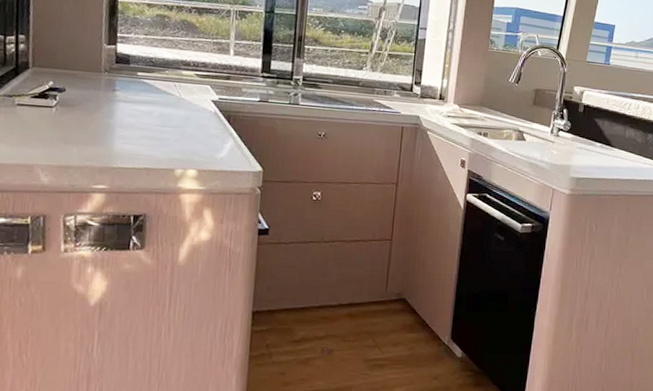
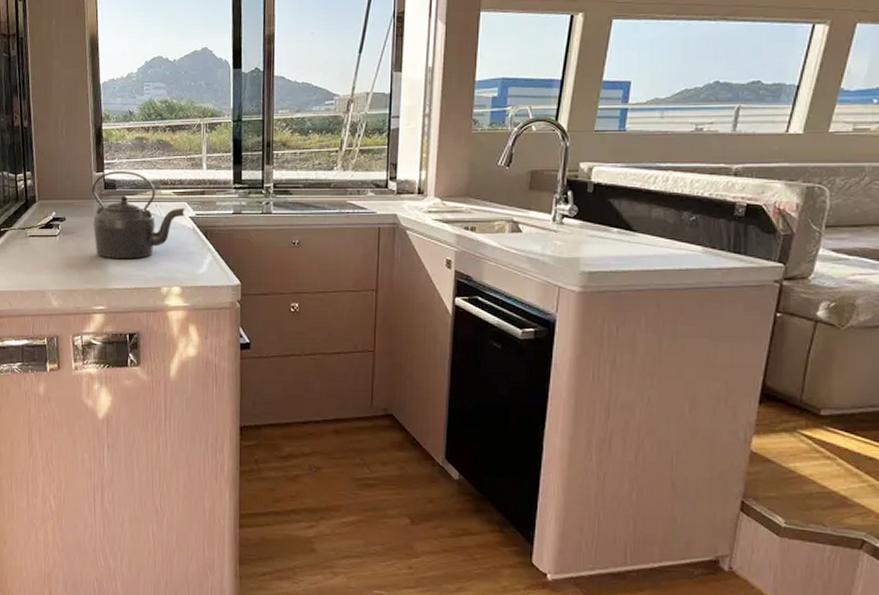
kettle: none [99,45,208,138] -> present [92,171,185,259]

